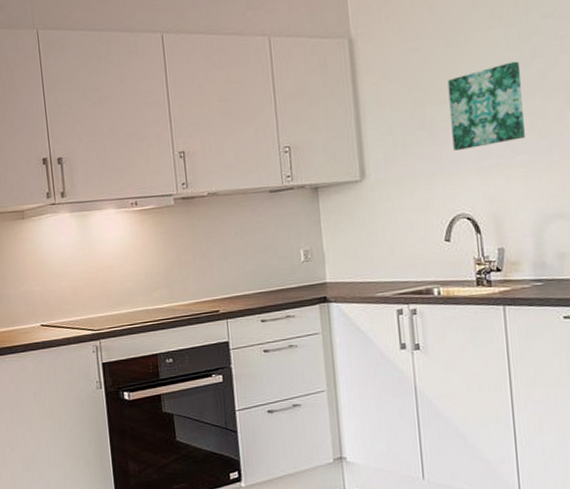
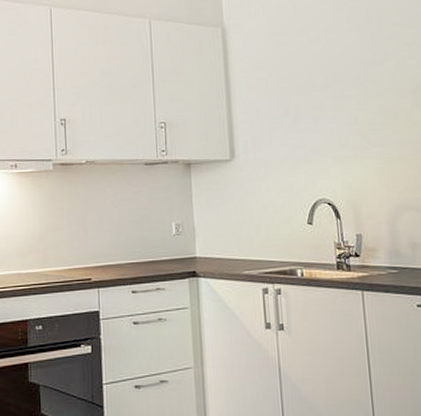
wall art: present [447,61,525,151] -> none [310,62,379,139]

